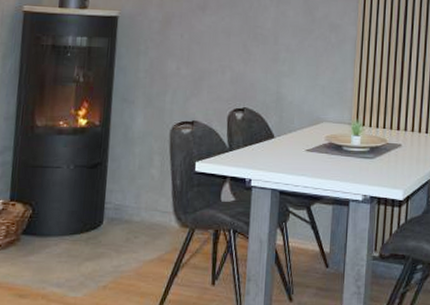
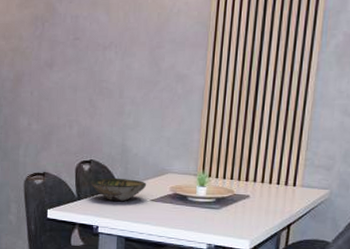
bowl: none [243,127,302,152] -> present [90,178,147,202]

